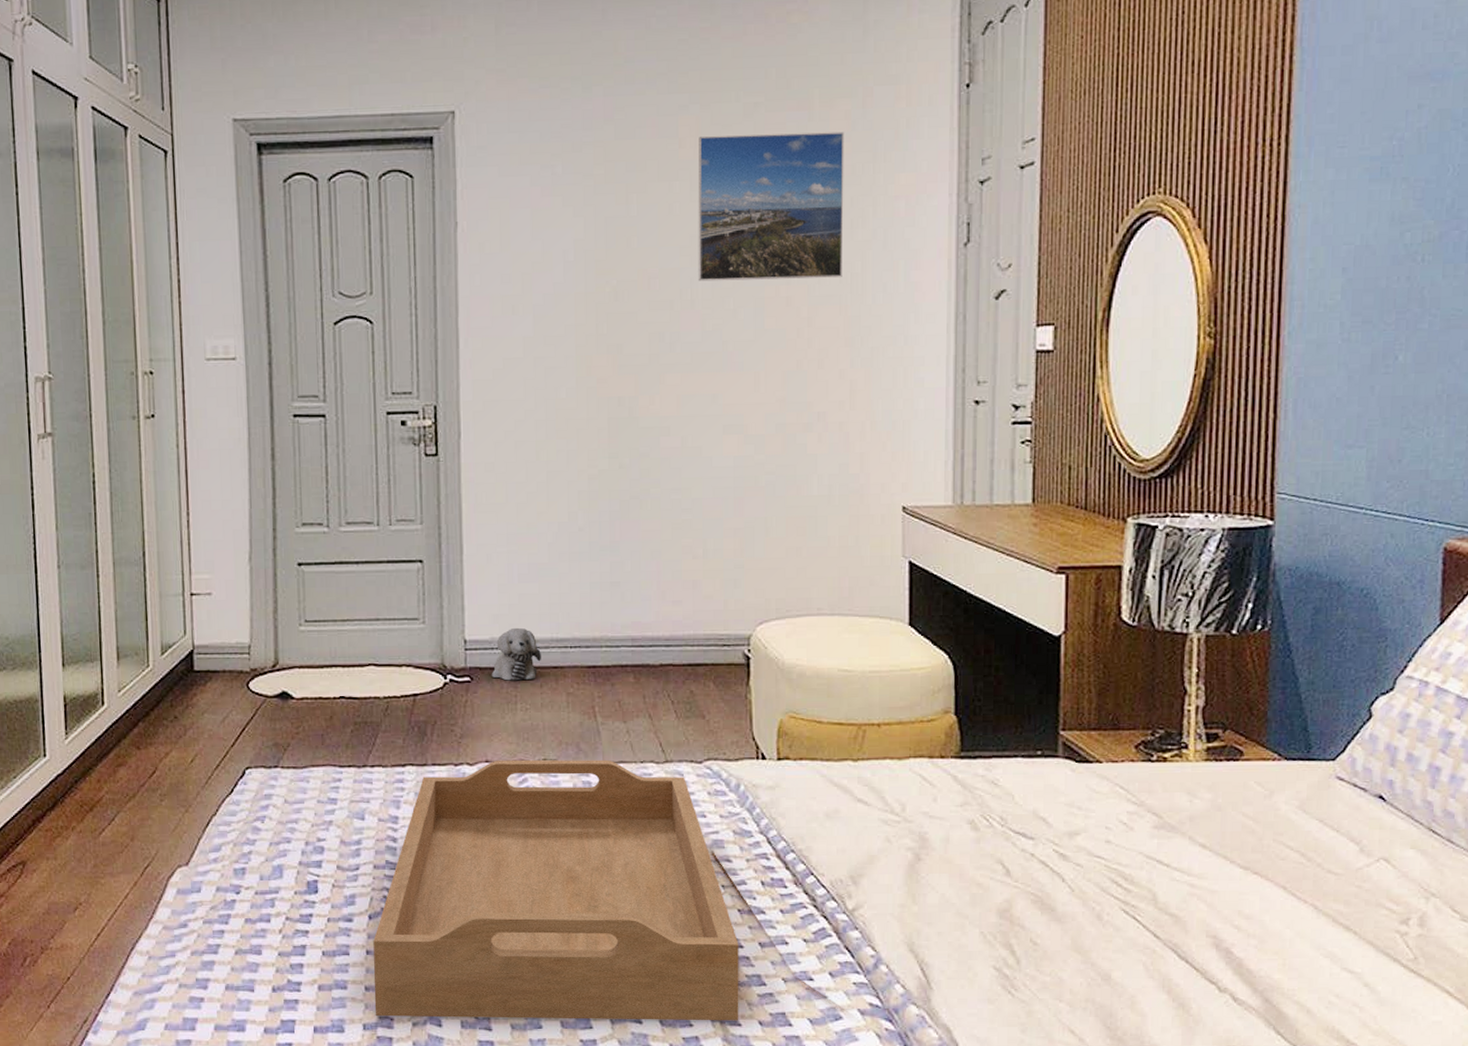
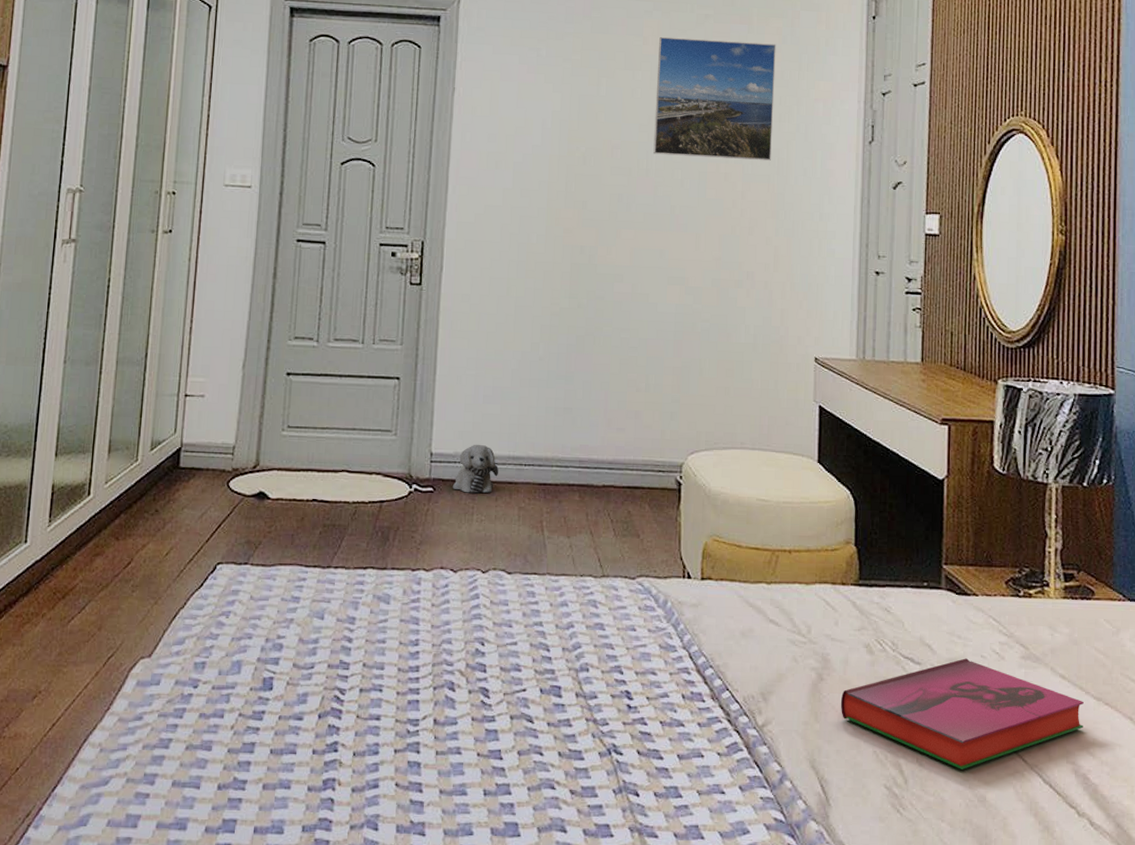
serving tray: present [373,759,739,1021] -> none [315,567,659,833]
hardback book: none [941,831,1228,948] -> present [840,658,1084,770]

